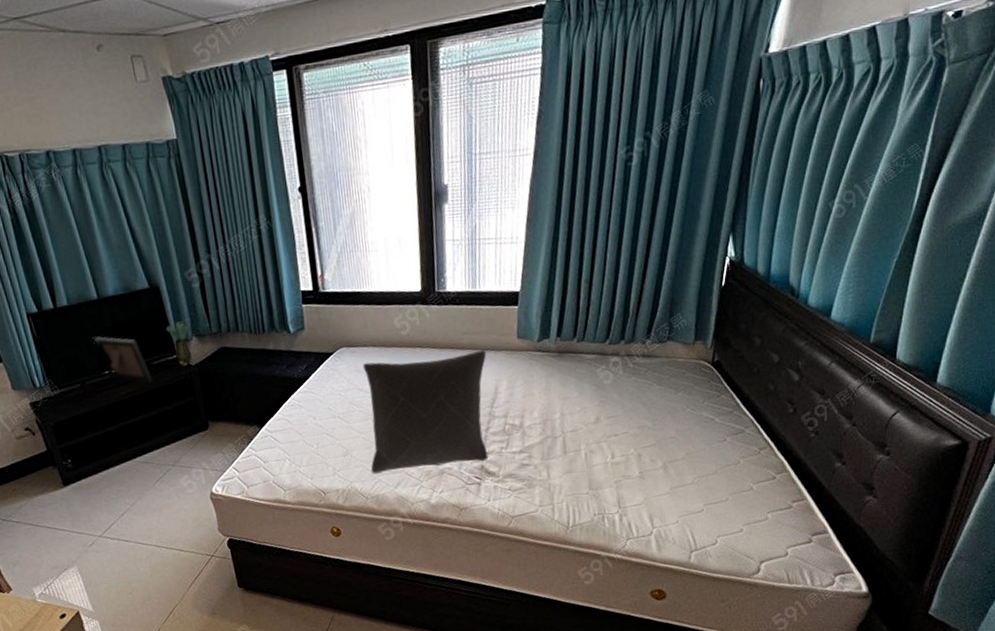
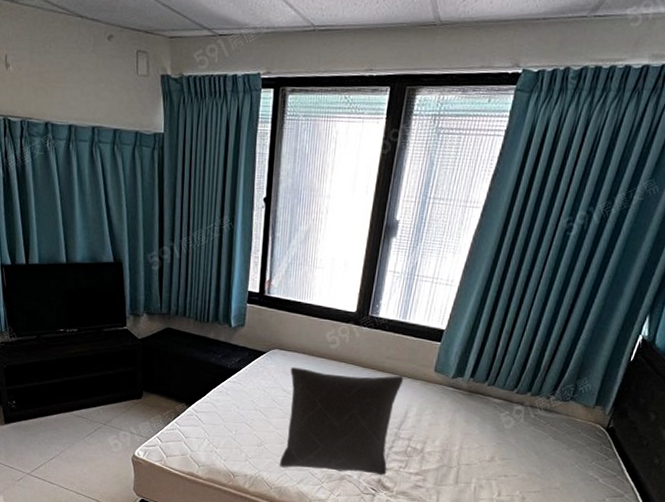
picture frame: present [92,336,154,385] -> none [55,297,102,349]
vase: present [166,320,192,367] -> none [121,296,141,338]

